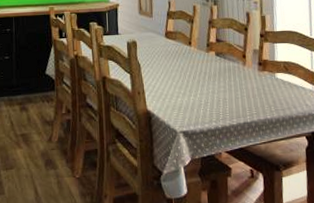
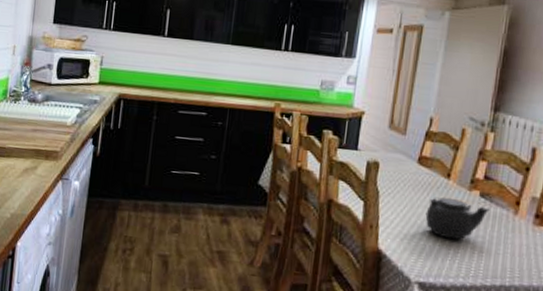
teapot: none [178,60,225,93] -> present [425,197,490,240]

